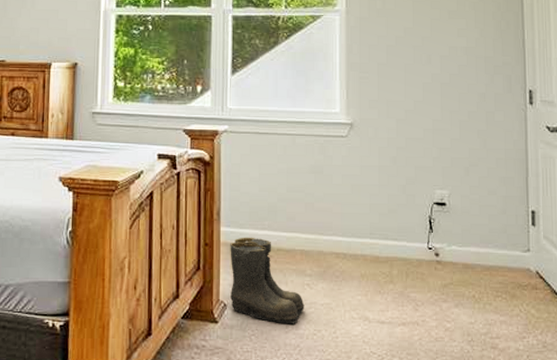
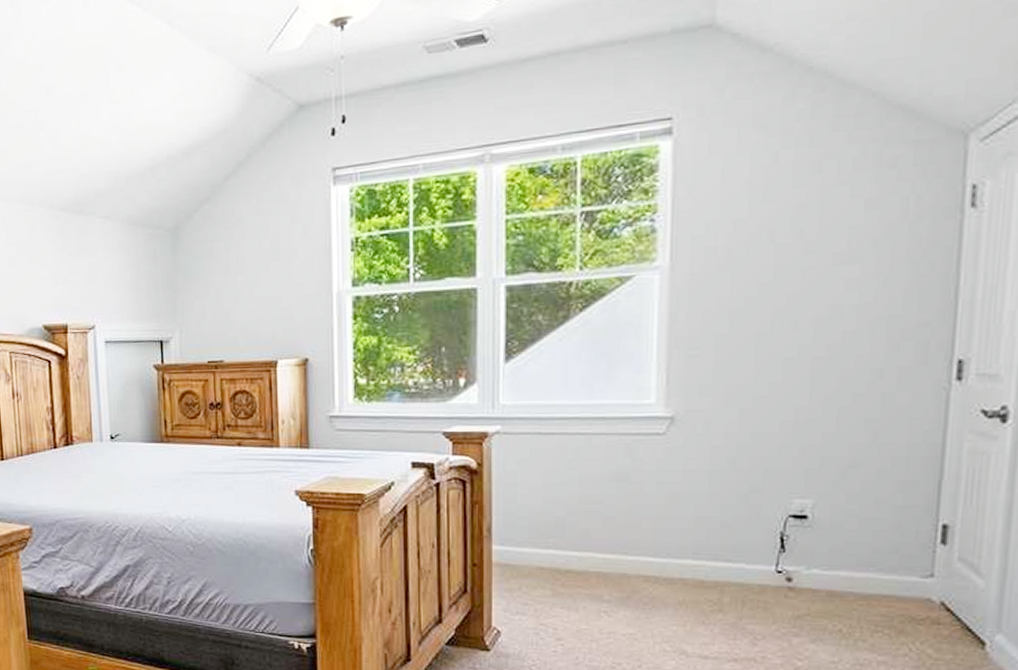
boots: present [230,237,305,324] -> none [504,556,601,656]

